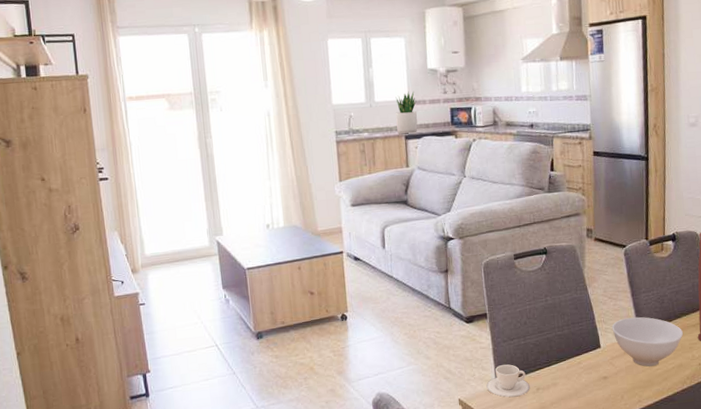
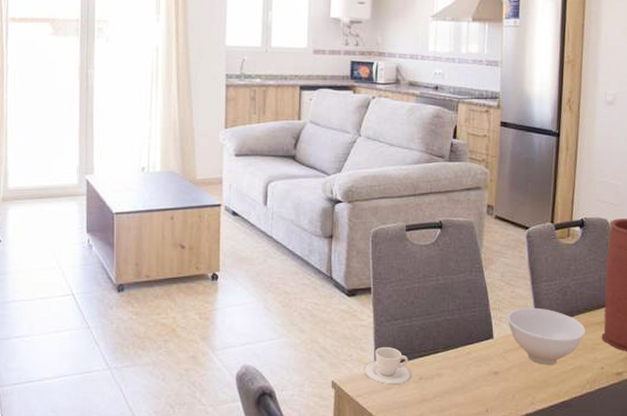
planter: present [395,91,418,134] -> none [291,39,315,84]

